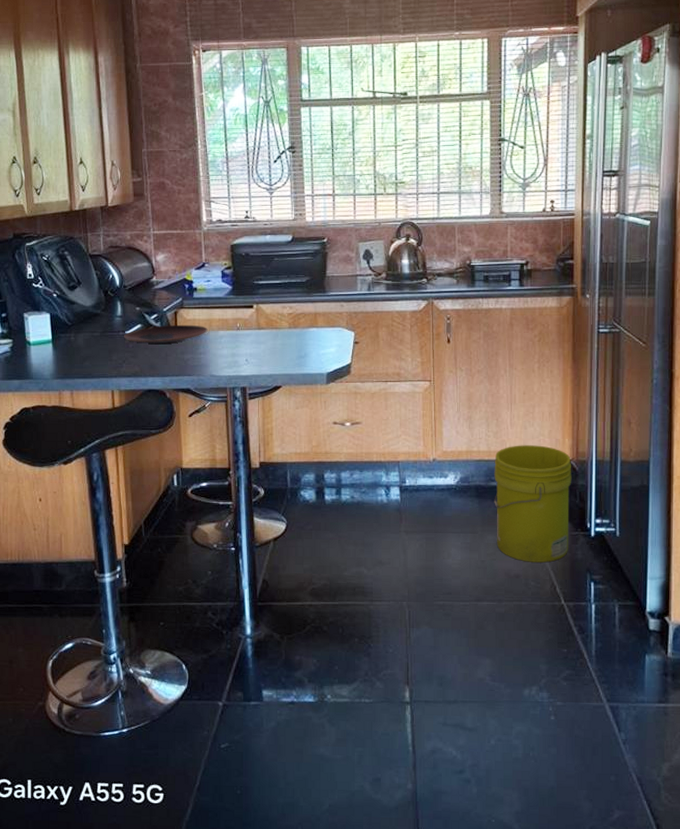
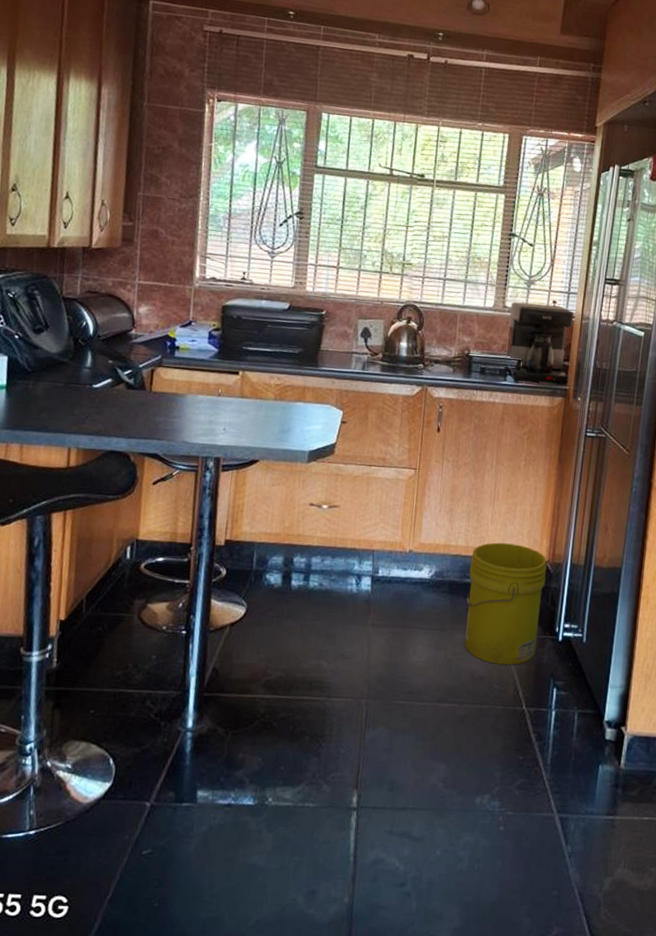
plate: present [123,324,208,345] -> none [89,382,186,404]
coffee maker: none [507,205,575,285] -> present [504,302,574,384]

